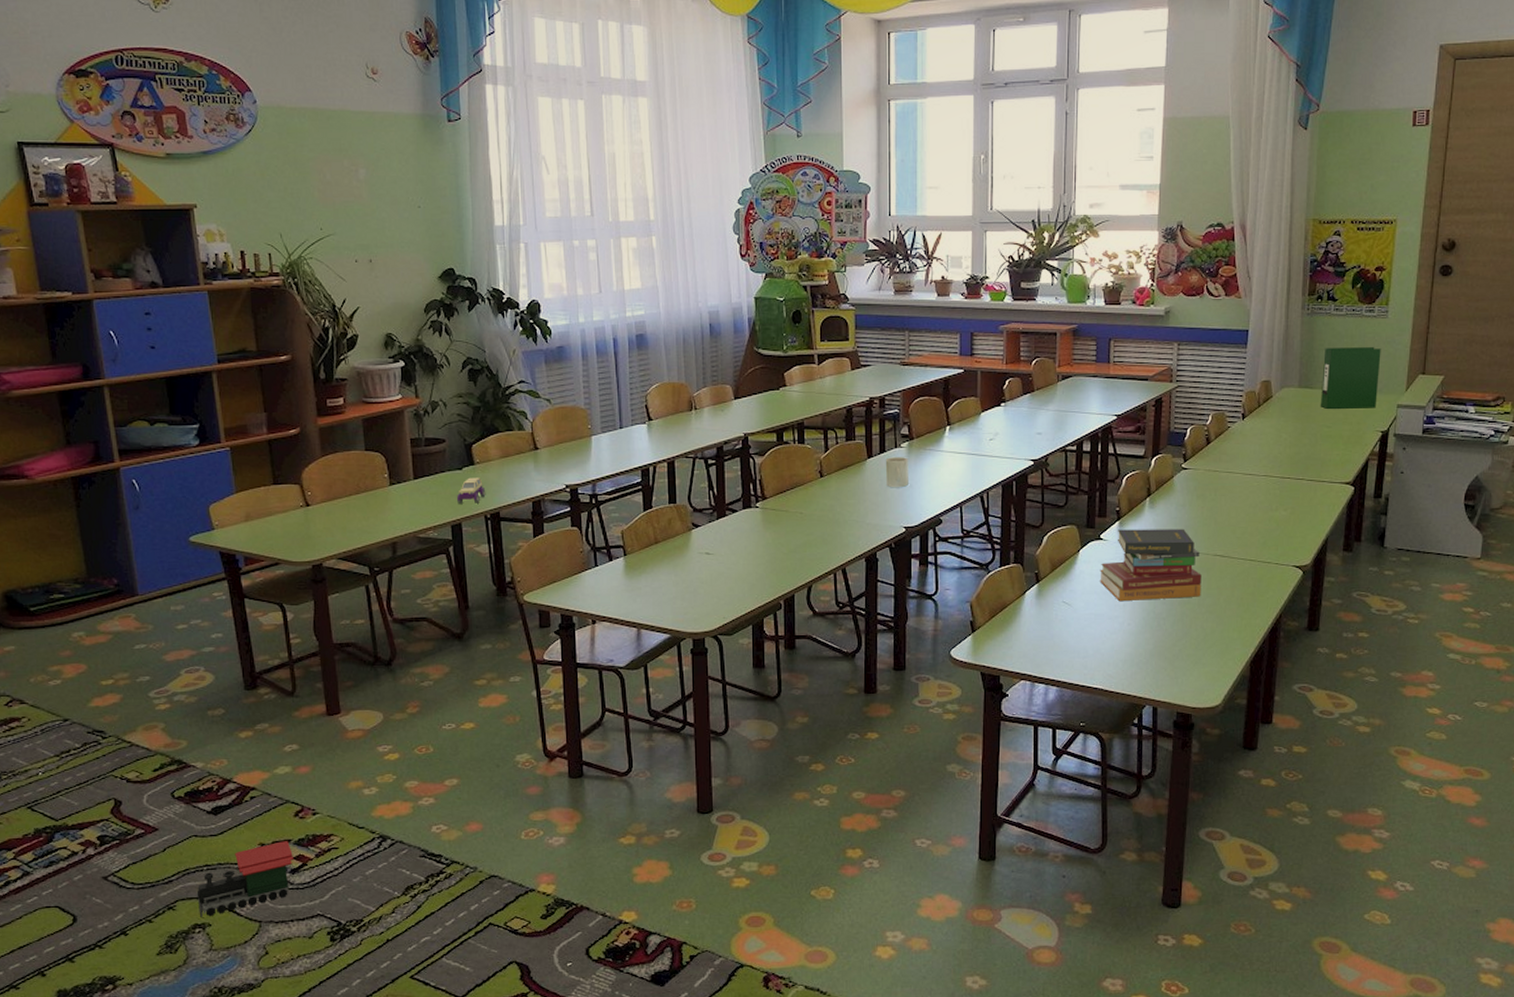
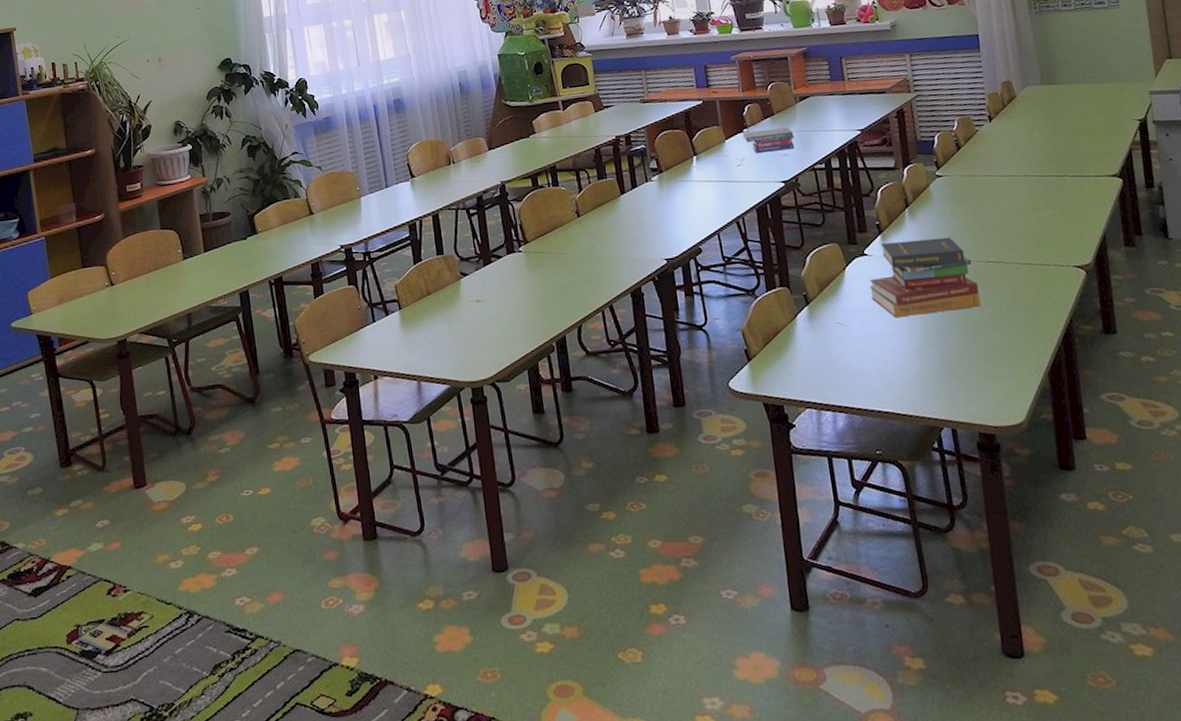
toy train: present [196,841,294,917] -> none [19,621,108,706]
toy car: present [457,477,486,505] -> none [243,245,269,273]
cup: present [885,457,908,488] -> none [638,190,664,222]
books: none [999,405,1051,429] -> present [742,127,795,153]
binder: present [1321,347,1381,410] -> none [1061,37,1128,104]

